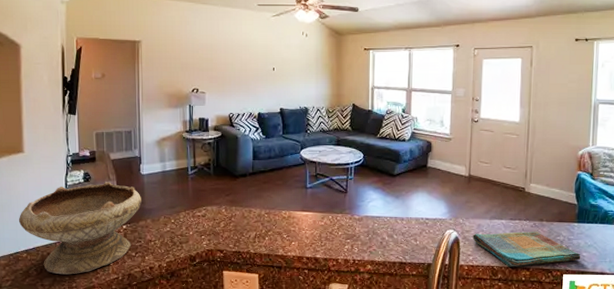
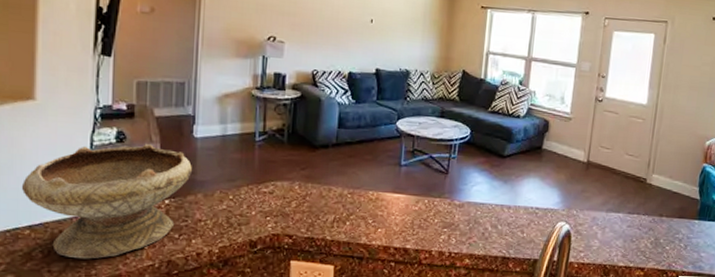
dish towel: present [472,231,581,267] -> none [586,227,699,267]

